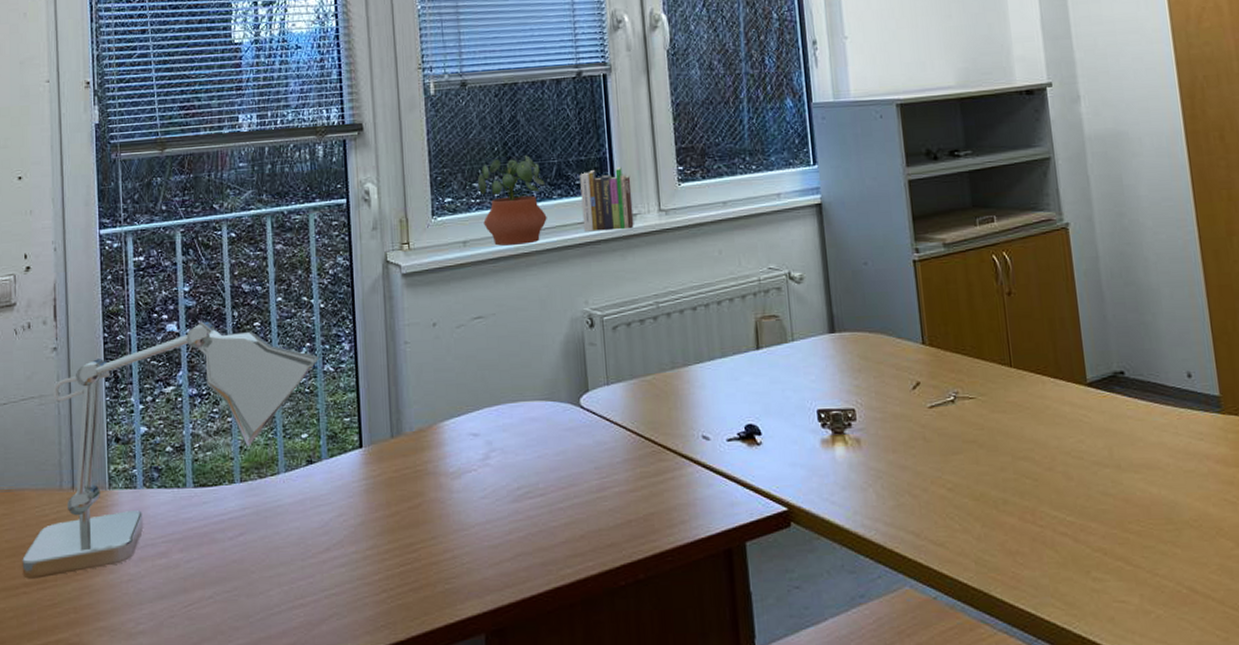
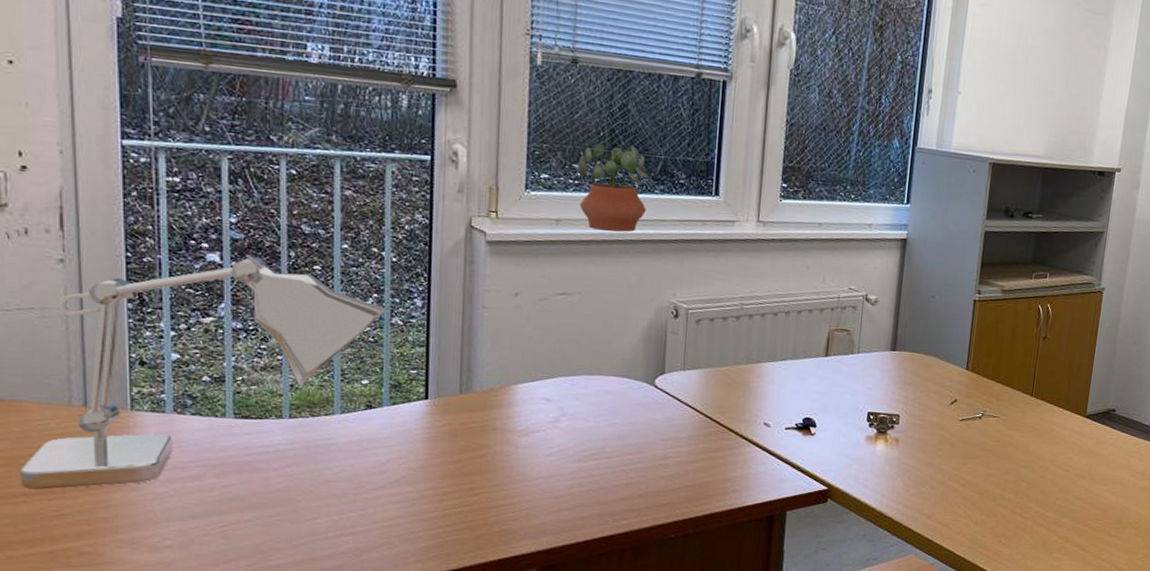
books: present [580,167,634,232] -> none [681,172,735,234]

